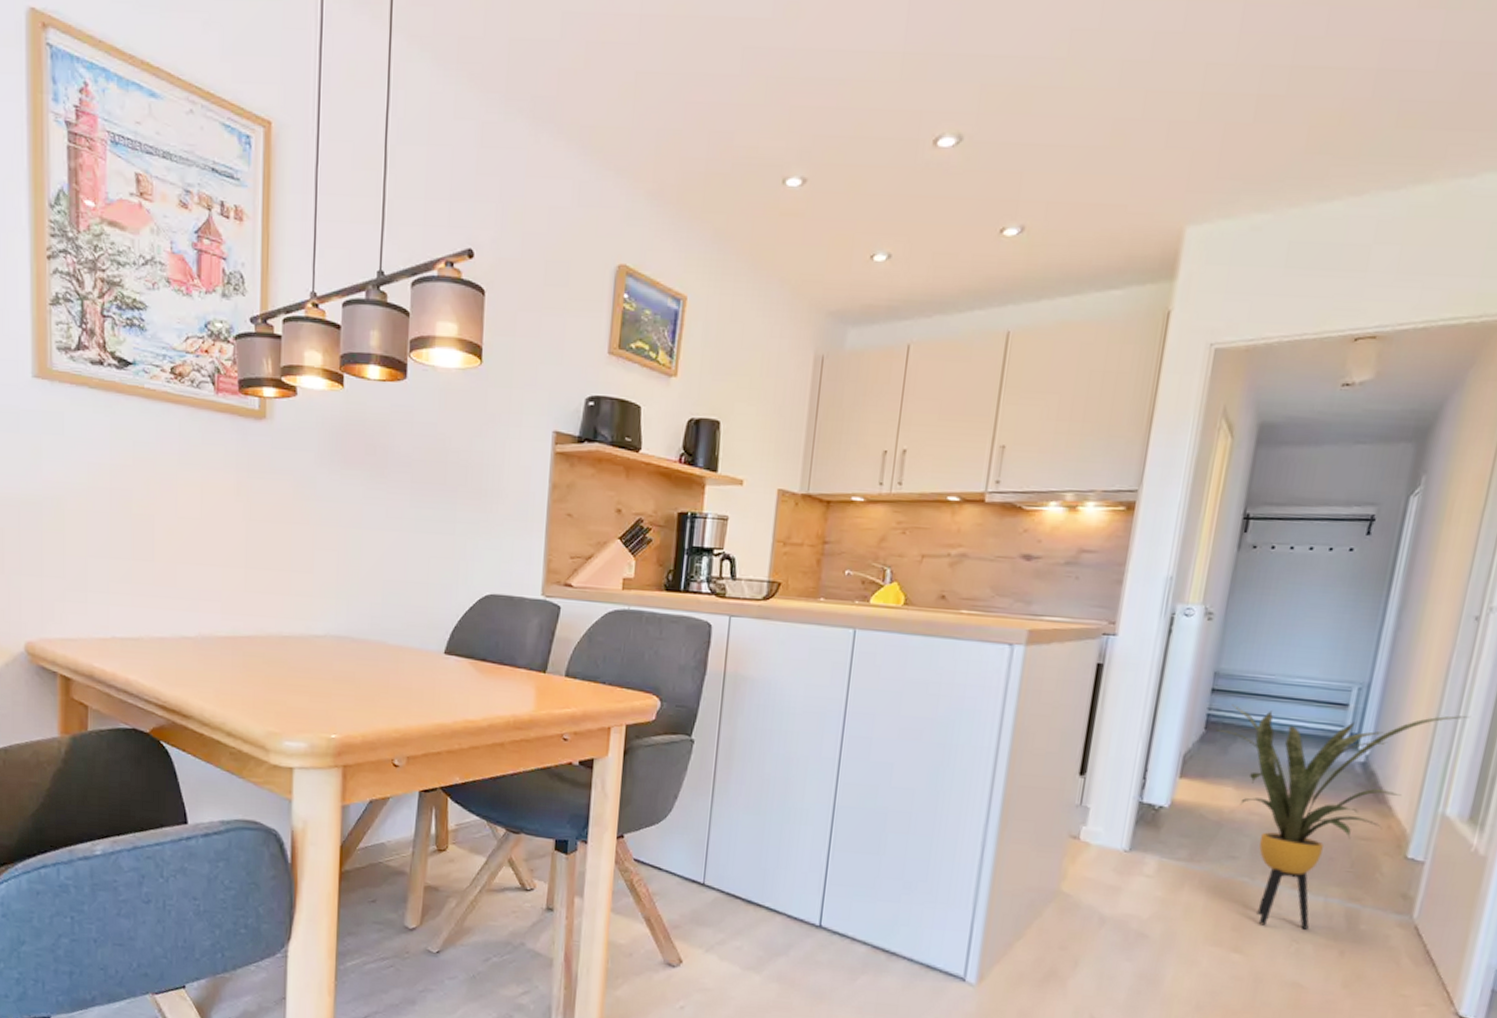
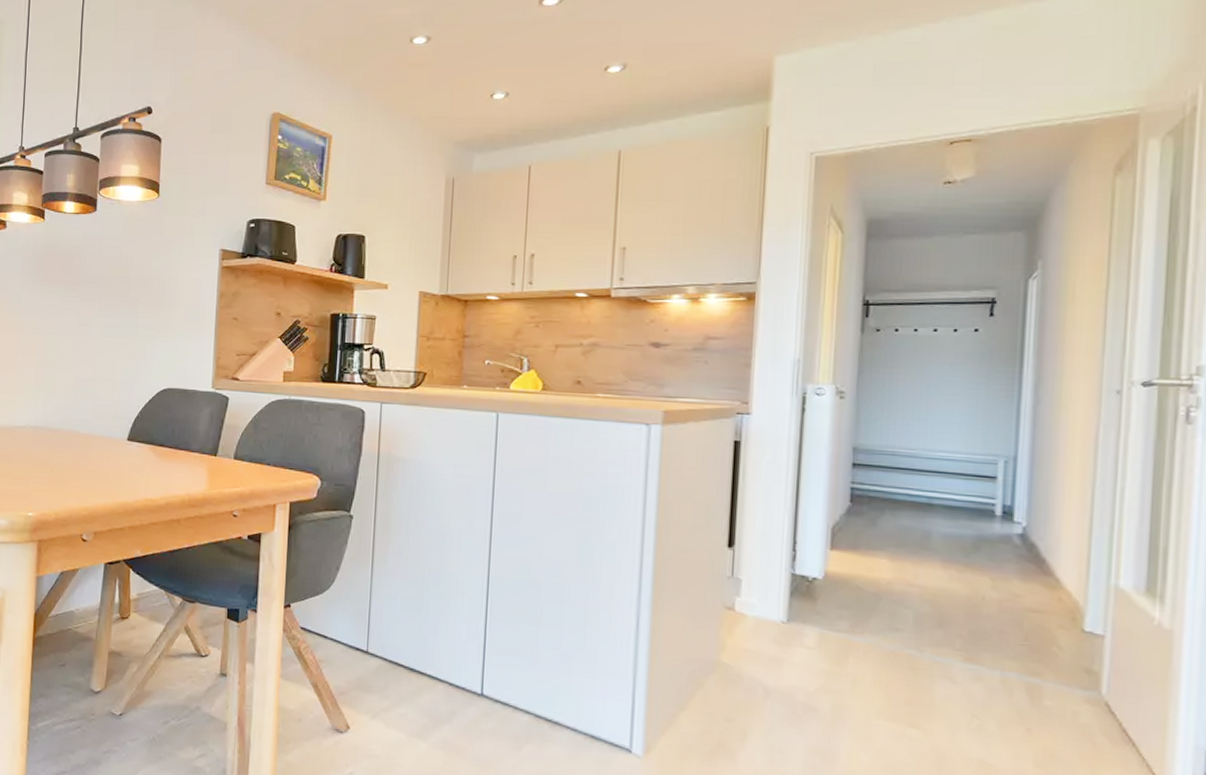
house plant: present [1208,705,1470,930] -> none [854,478,1128,705]

